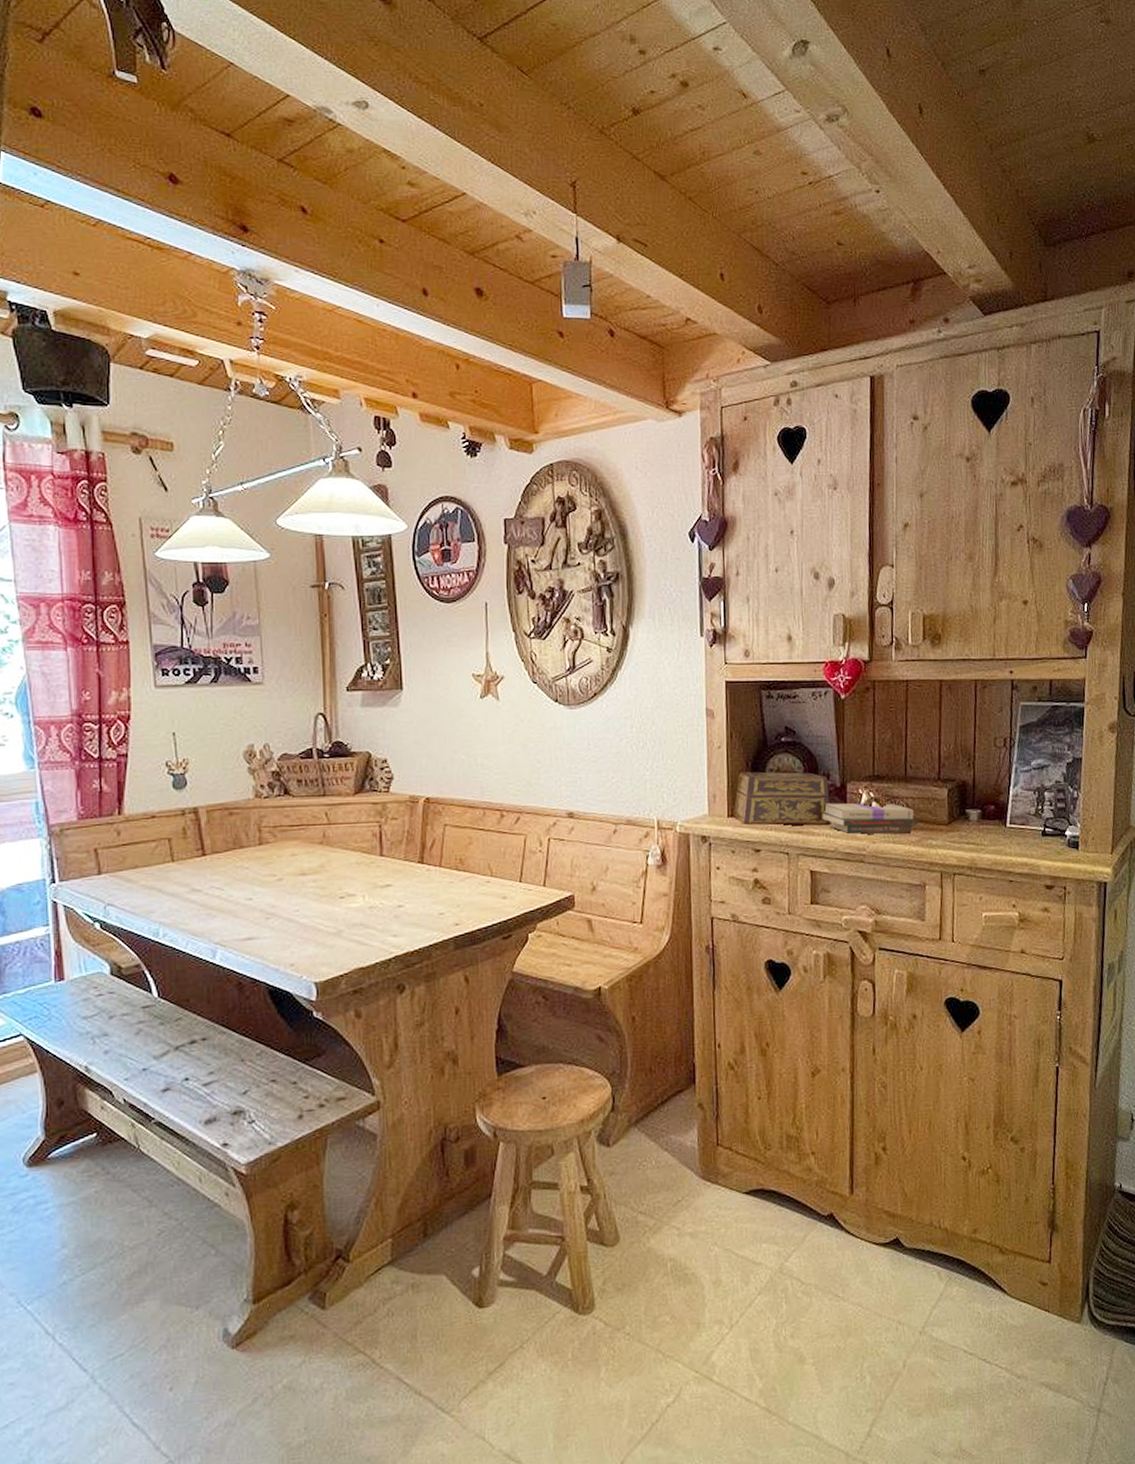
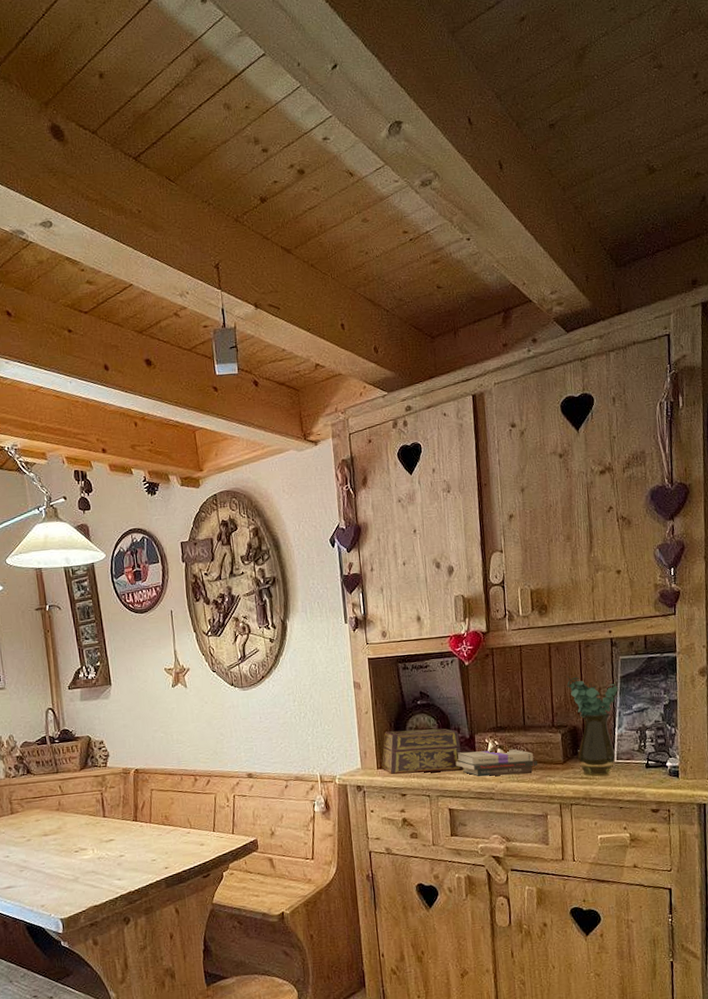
vase: none [957,719,1016,843] -> present [566,674,618,777]

